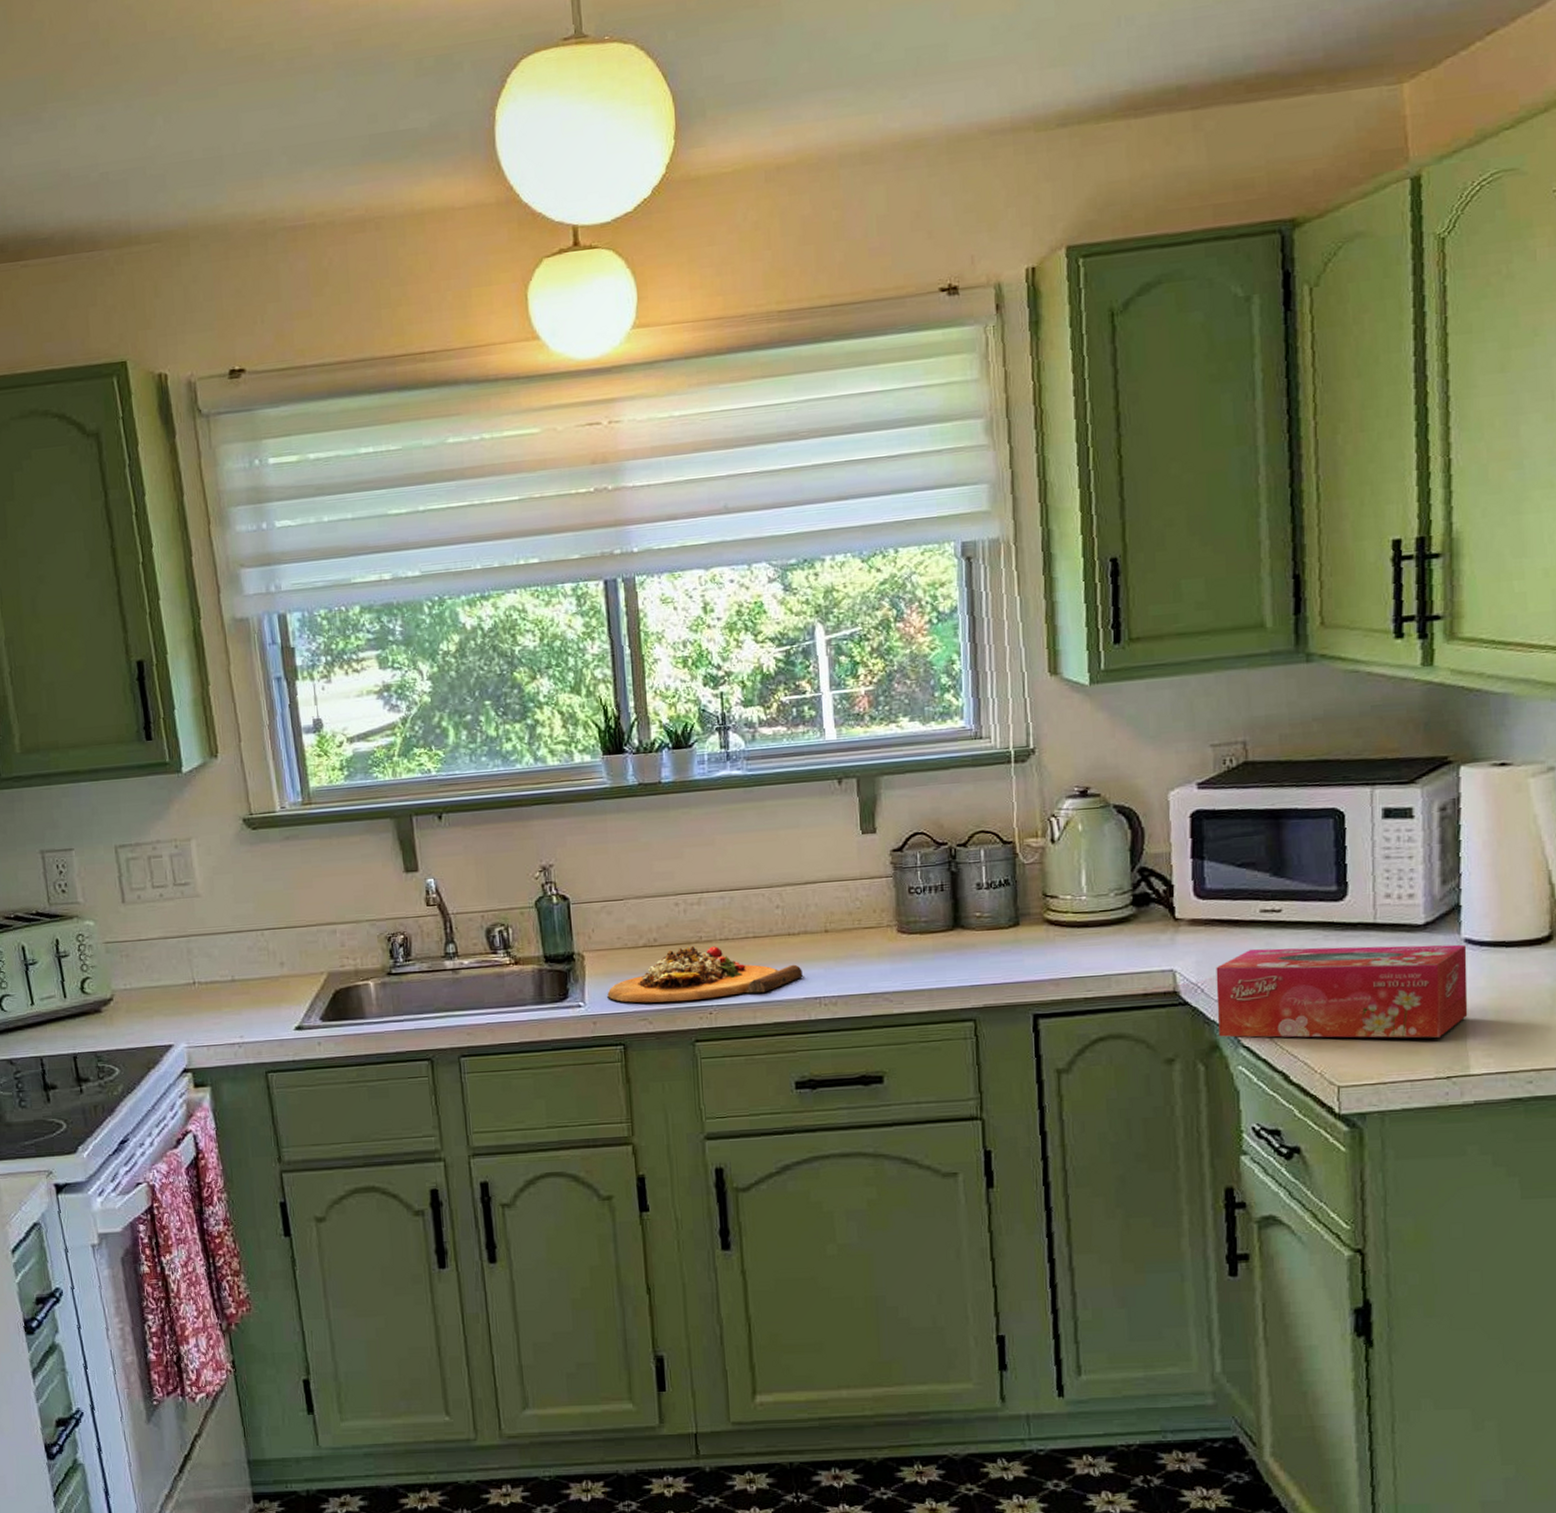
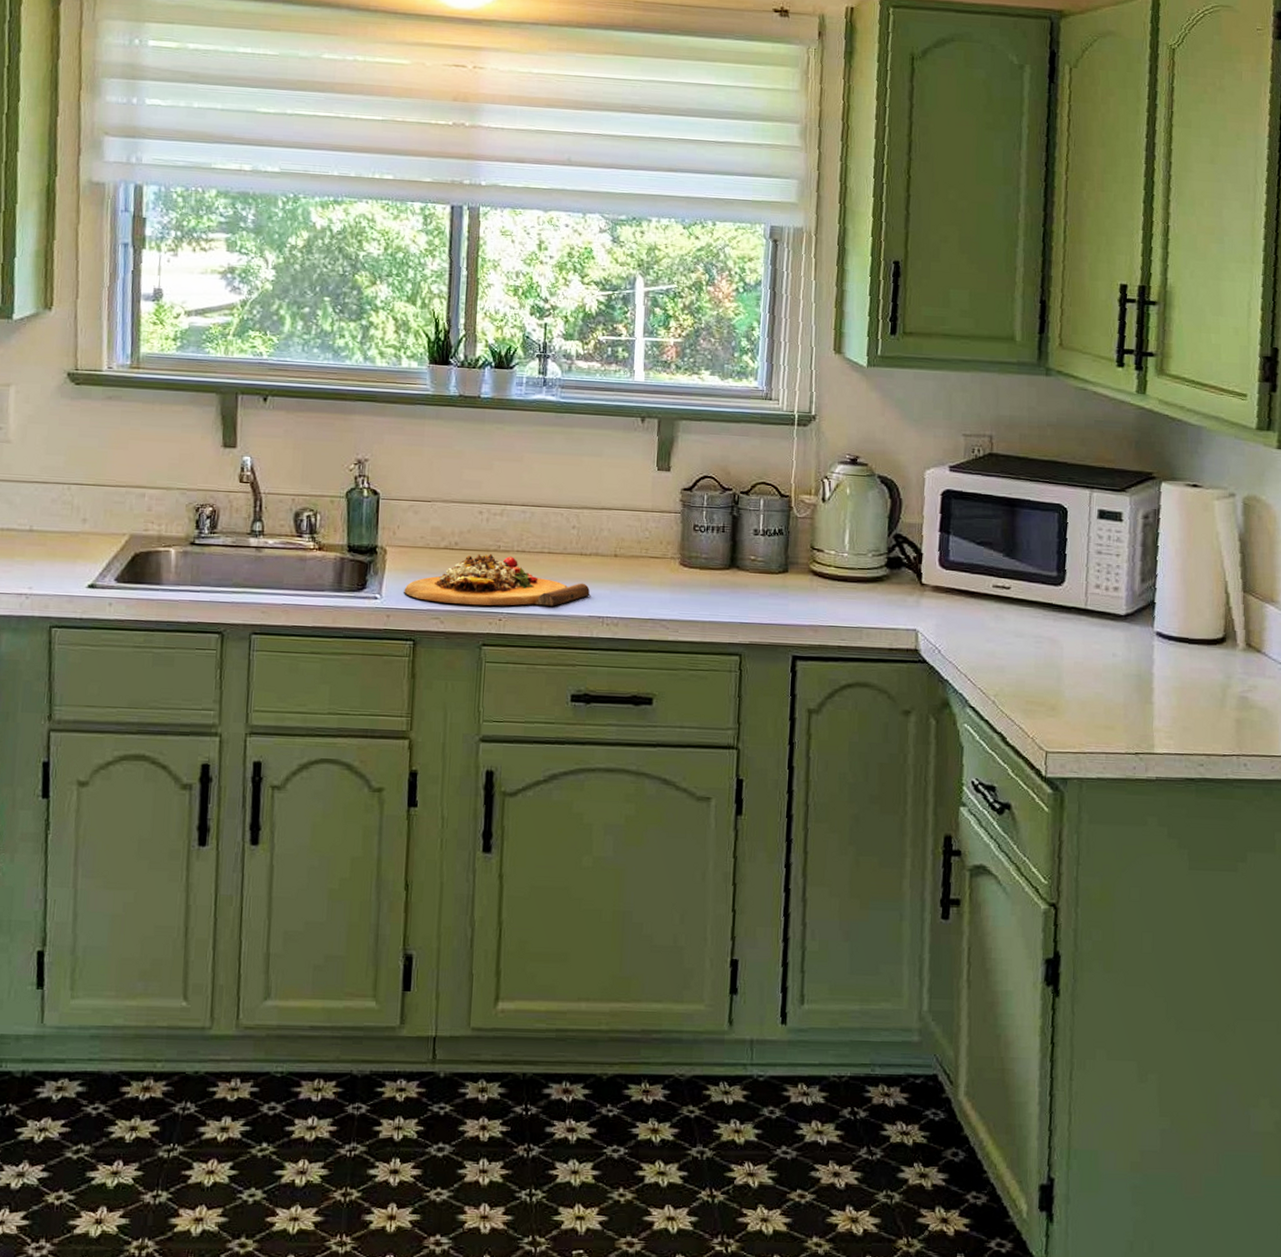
tissue box: present [1216,944,1468,1038] -> none [950,619,1158,717]

